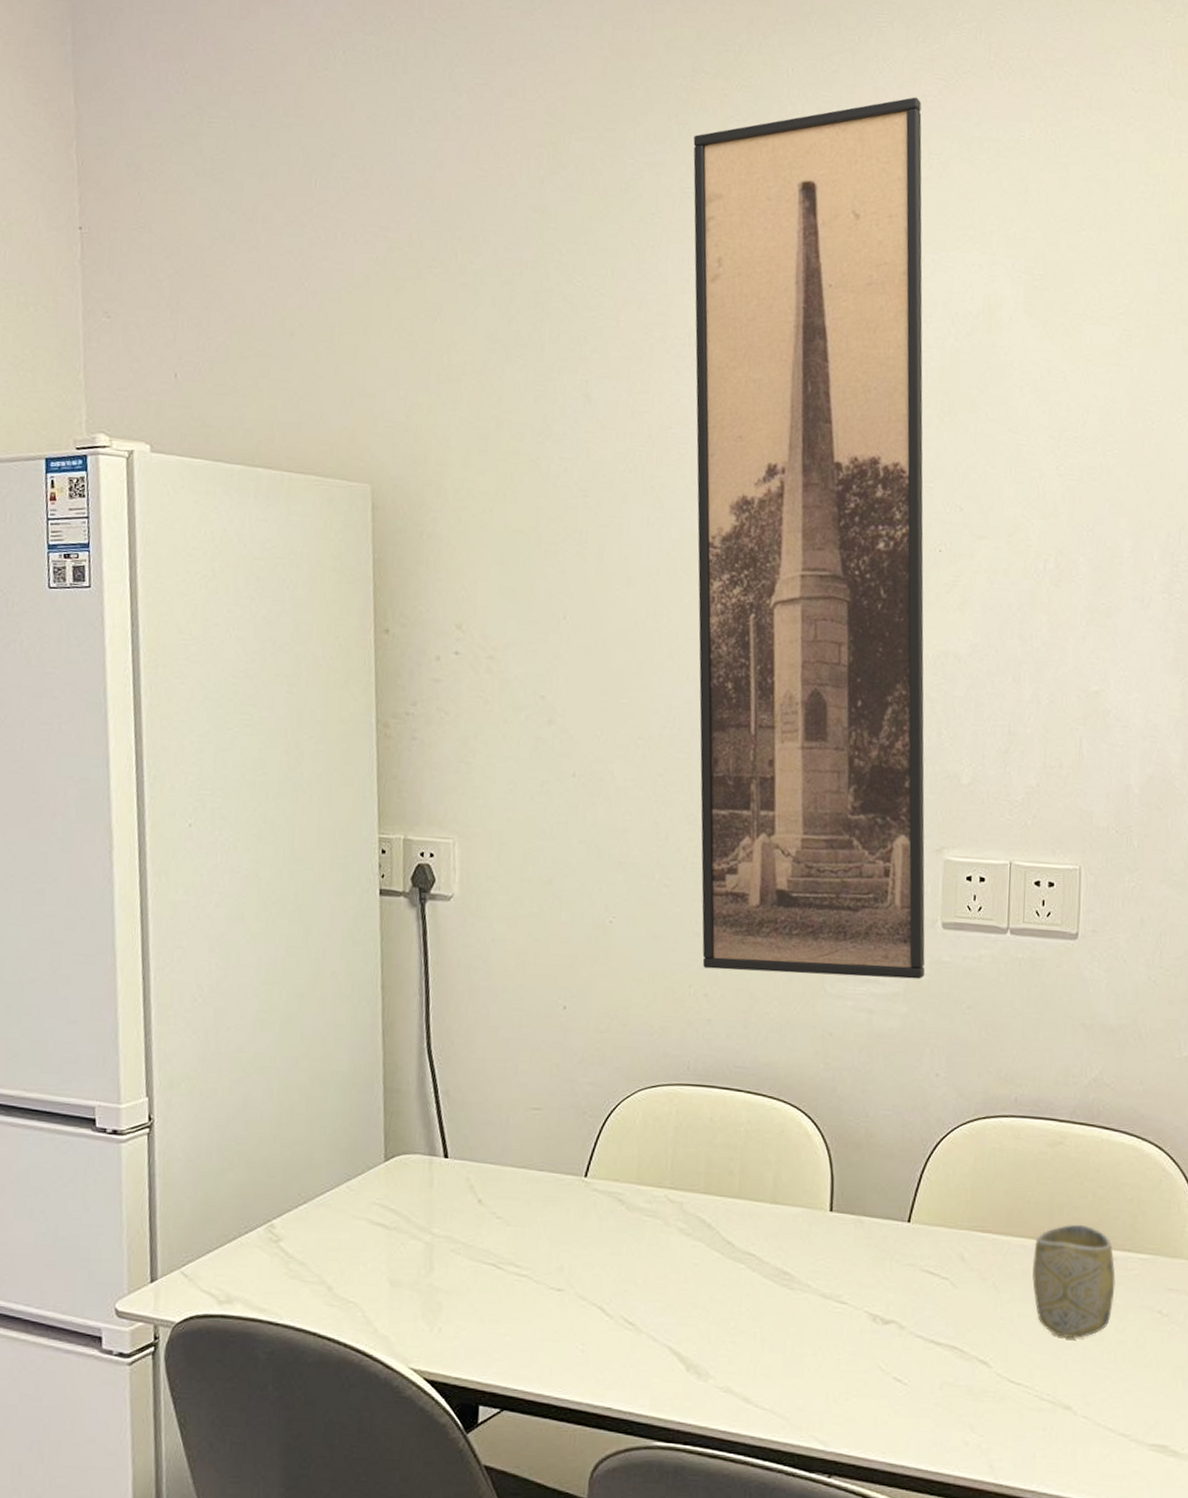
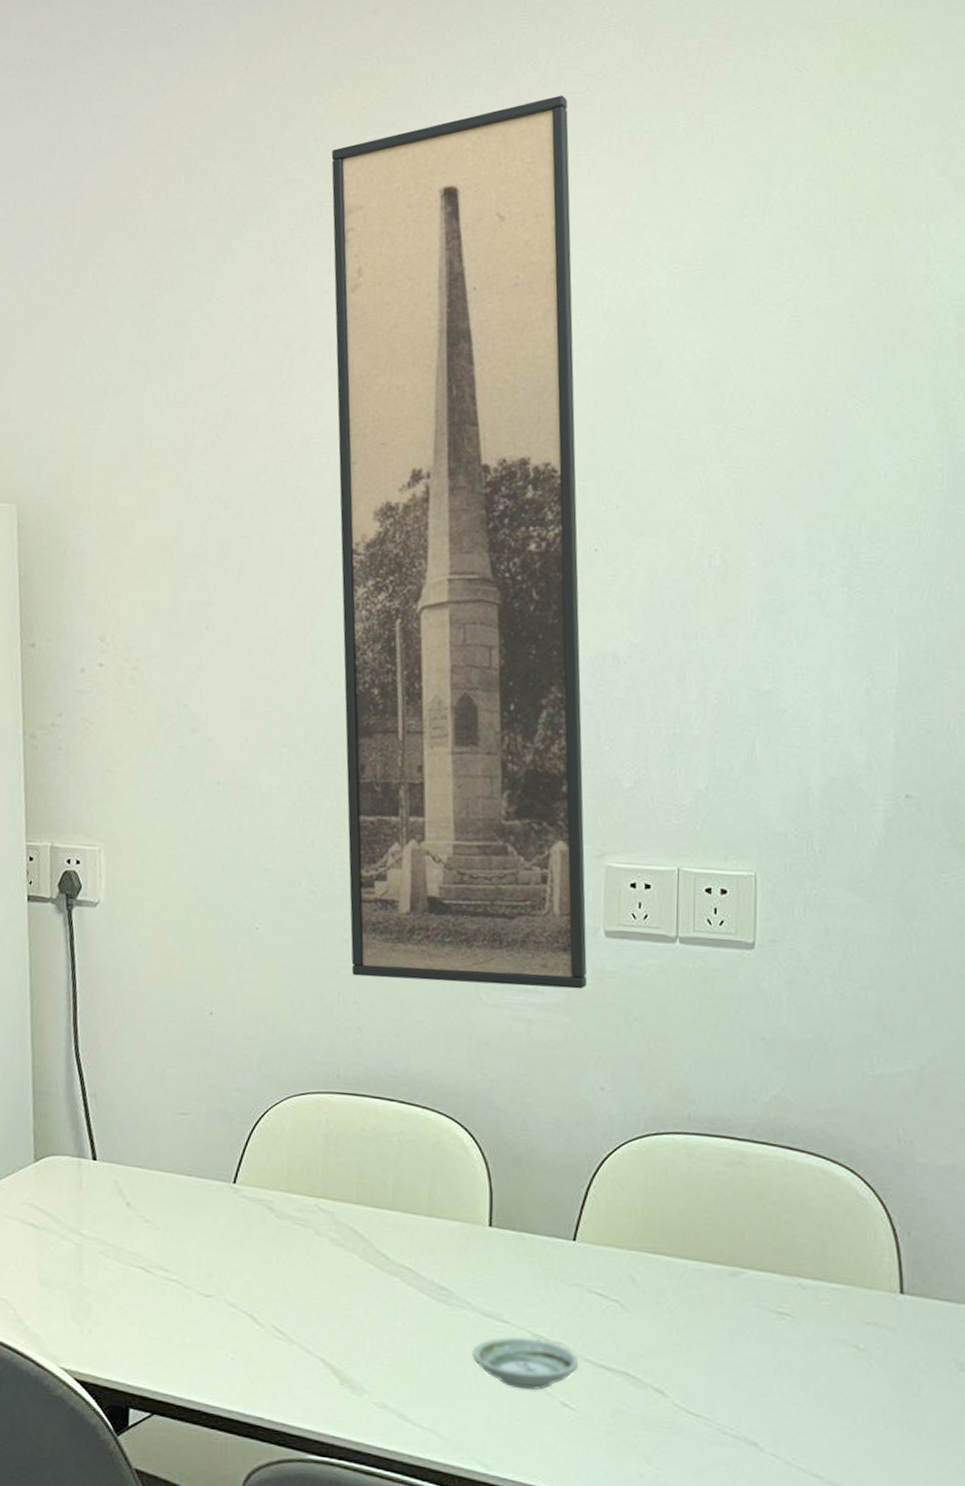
saucer: none [812,1317,912,1368] -> present [472,1336,579,1390]
cup: present [1031,1224,1116,1339] -> none [710,1249,805,1370]

